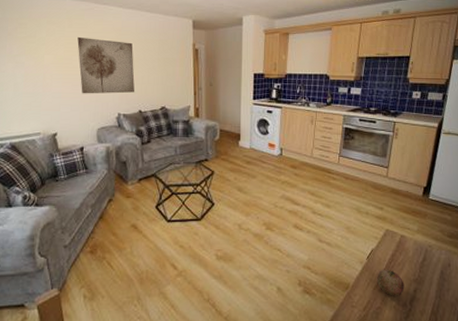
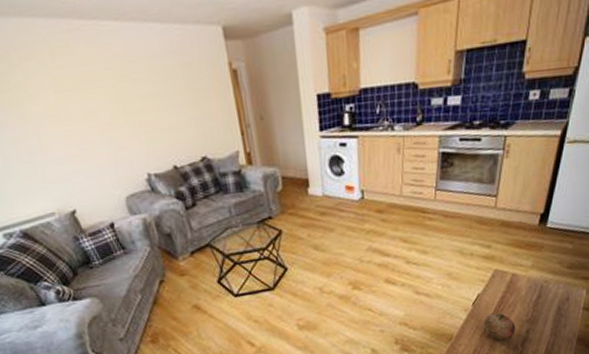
wall art: present [77,36,135,94] -> none [68,72,162,155]

